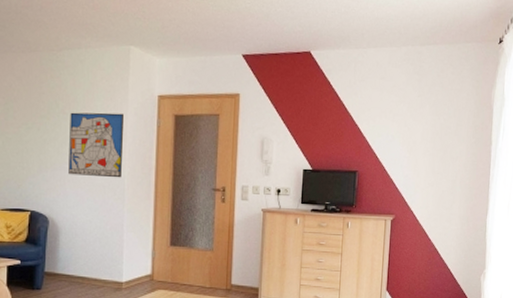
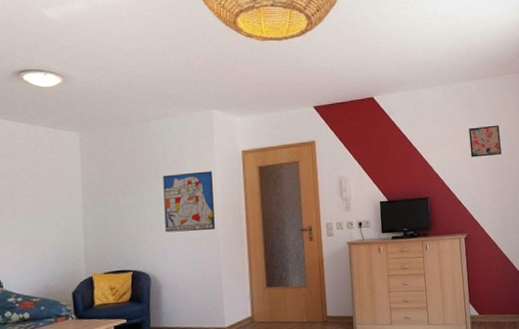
wall art: none [411,99,448,134] -> present [468,125,502,158]

